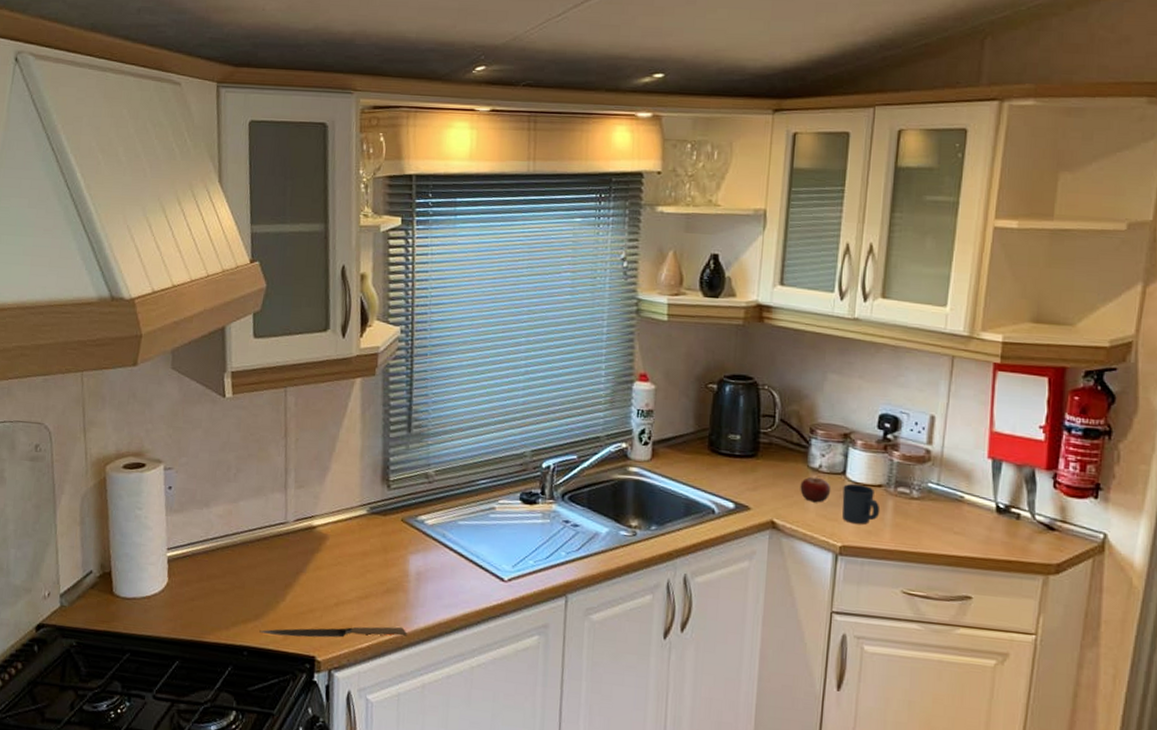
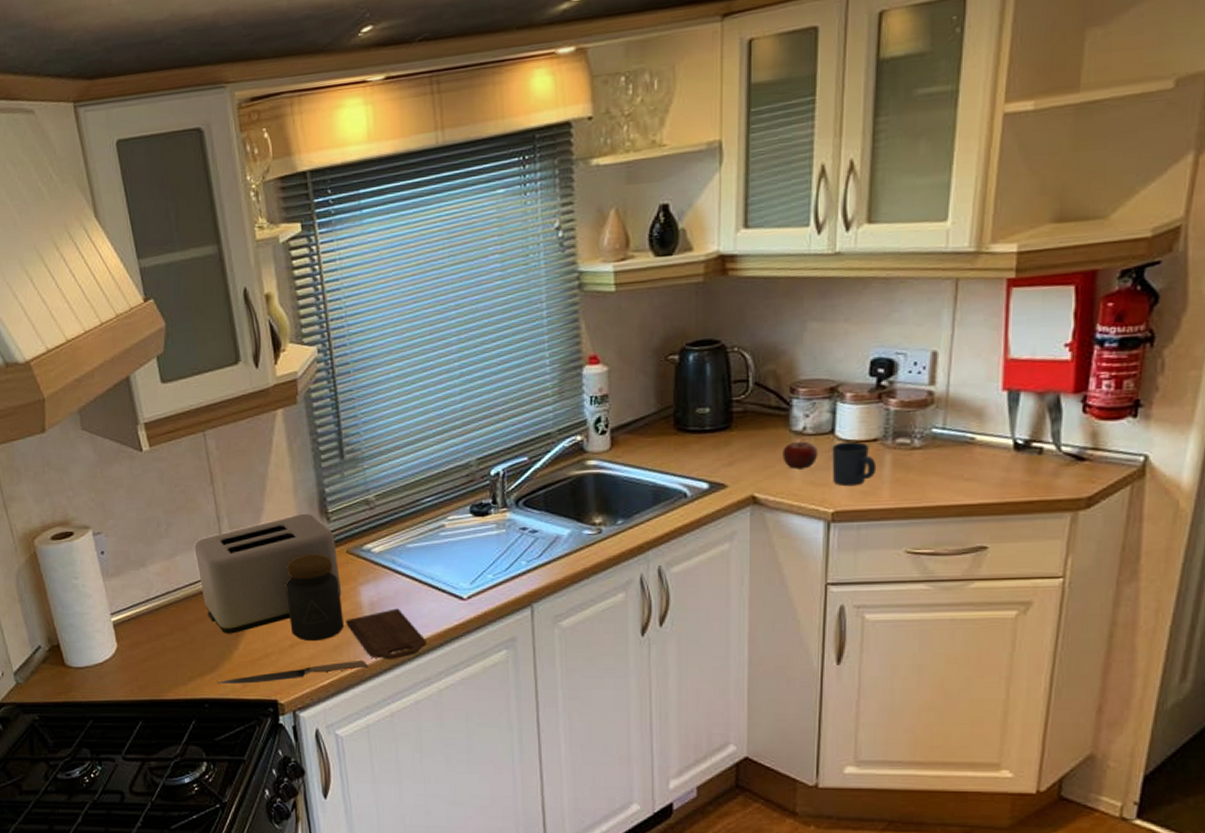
toaster: none [258,478,393,585] -> present [194,514,342,634]
jar: none [338,517,391,603] -> present [285,554,345,642]
cutting board: none [391,580,465,632] -> present [346,608,427,660]

